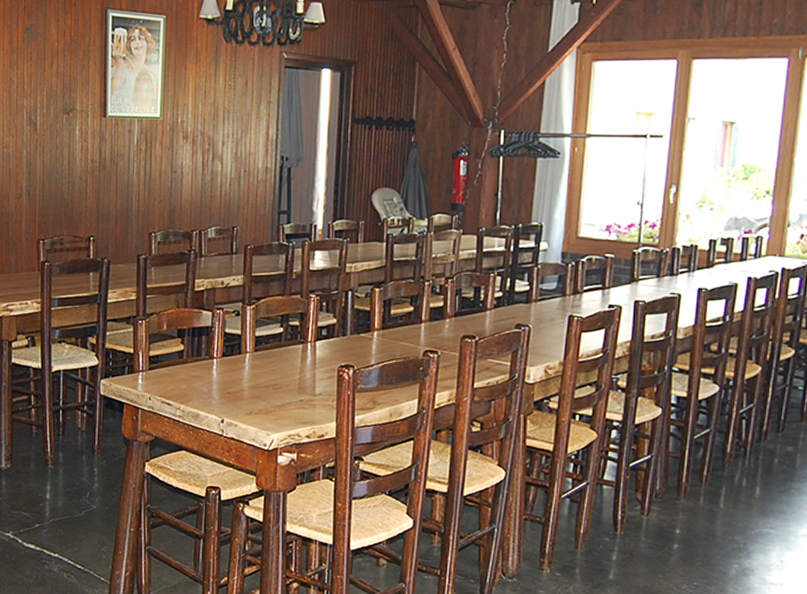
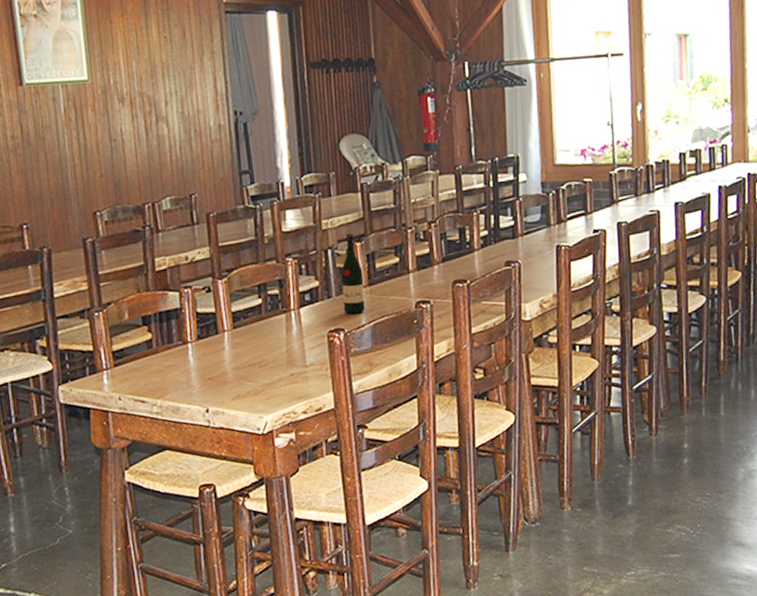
wine bottle: none [357,278,378,354] -> present [341,233,366,315]

